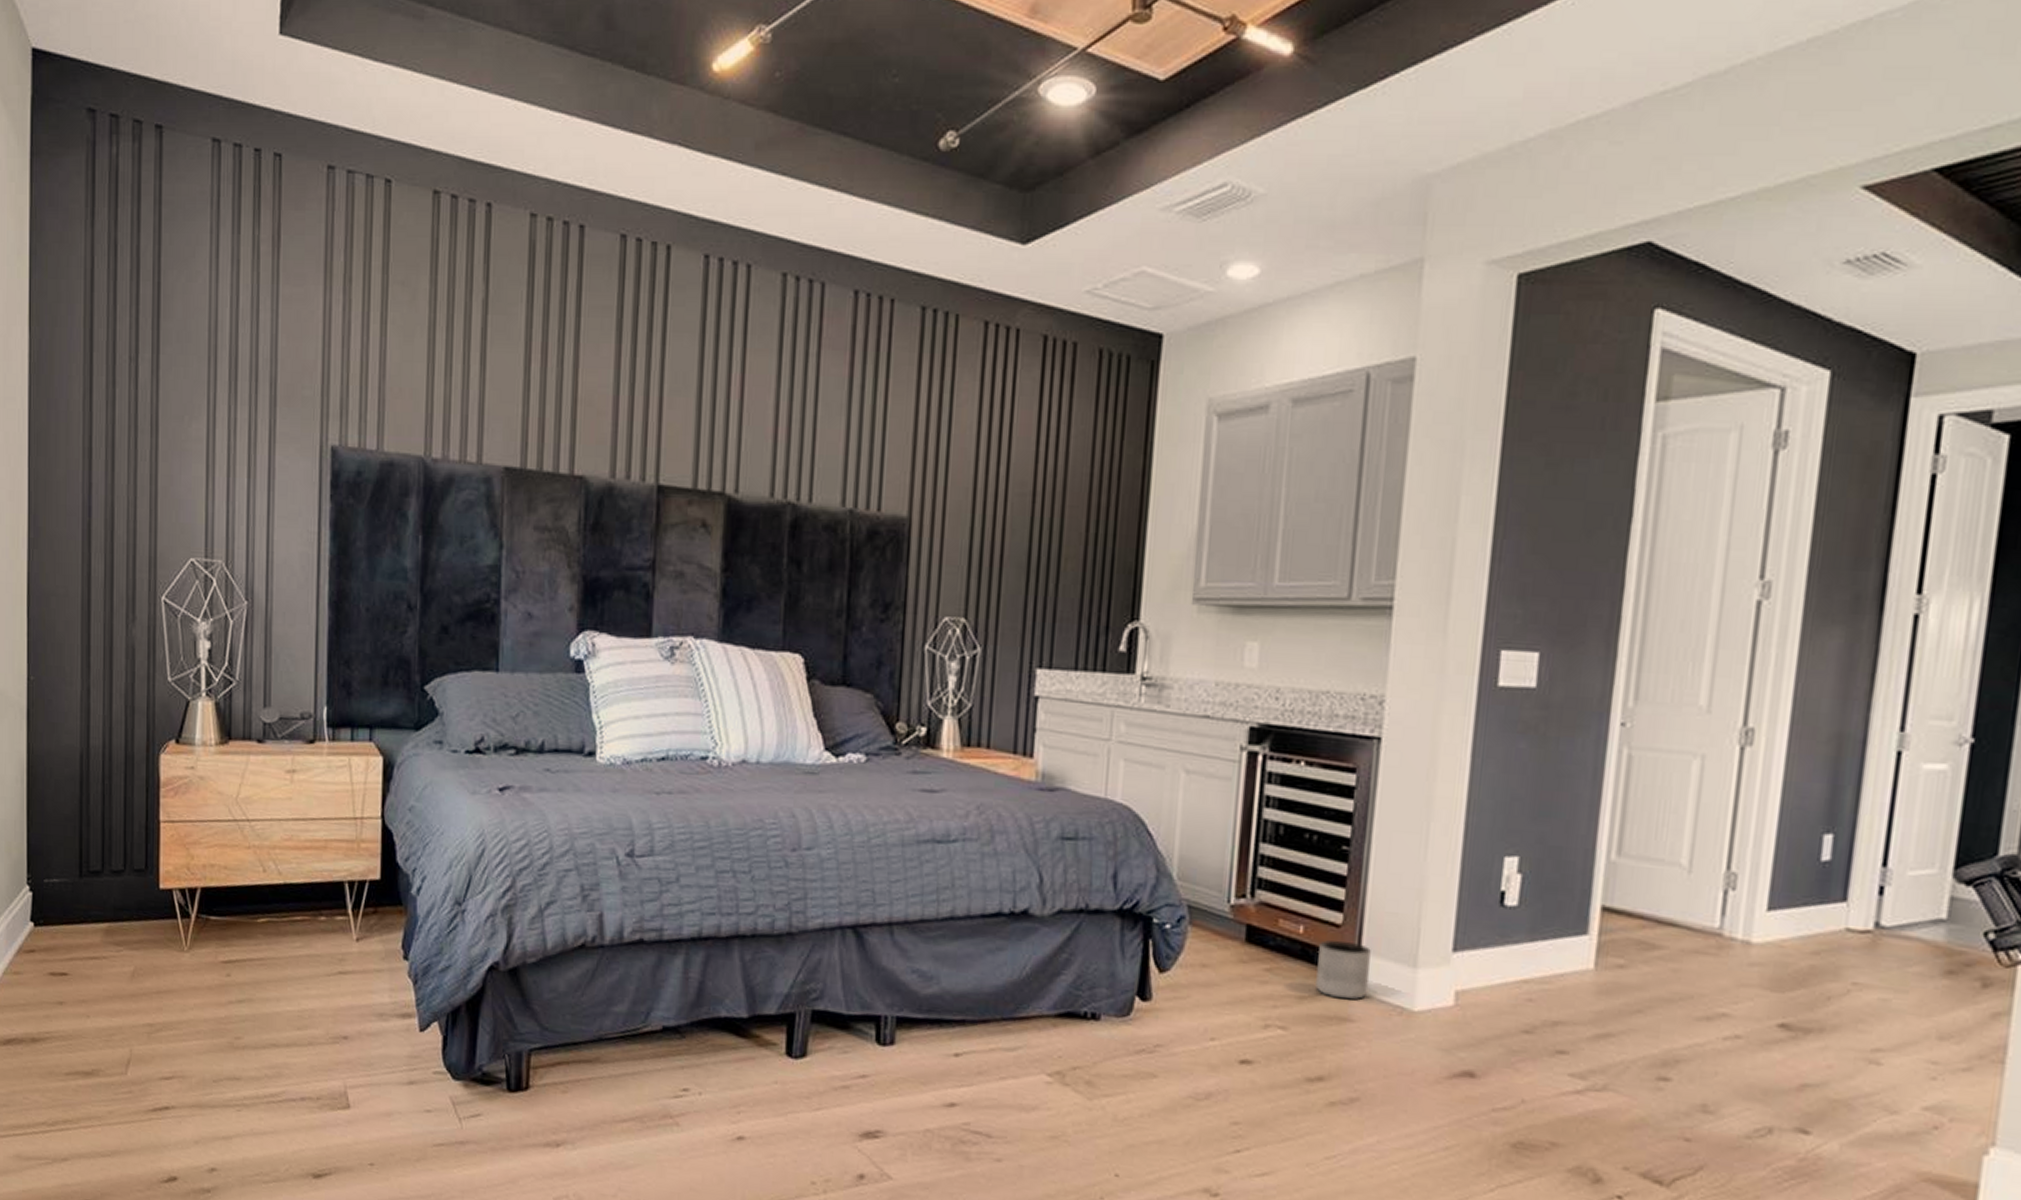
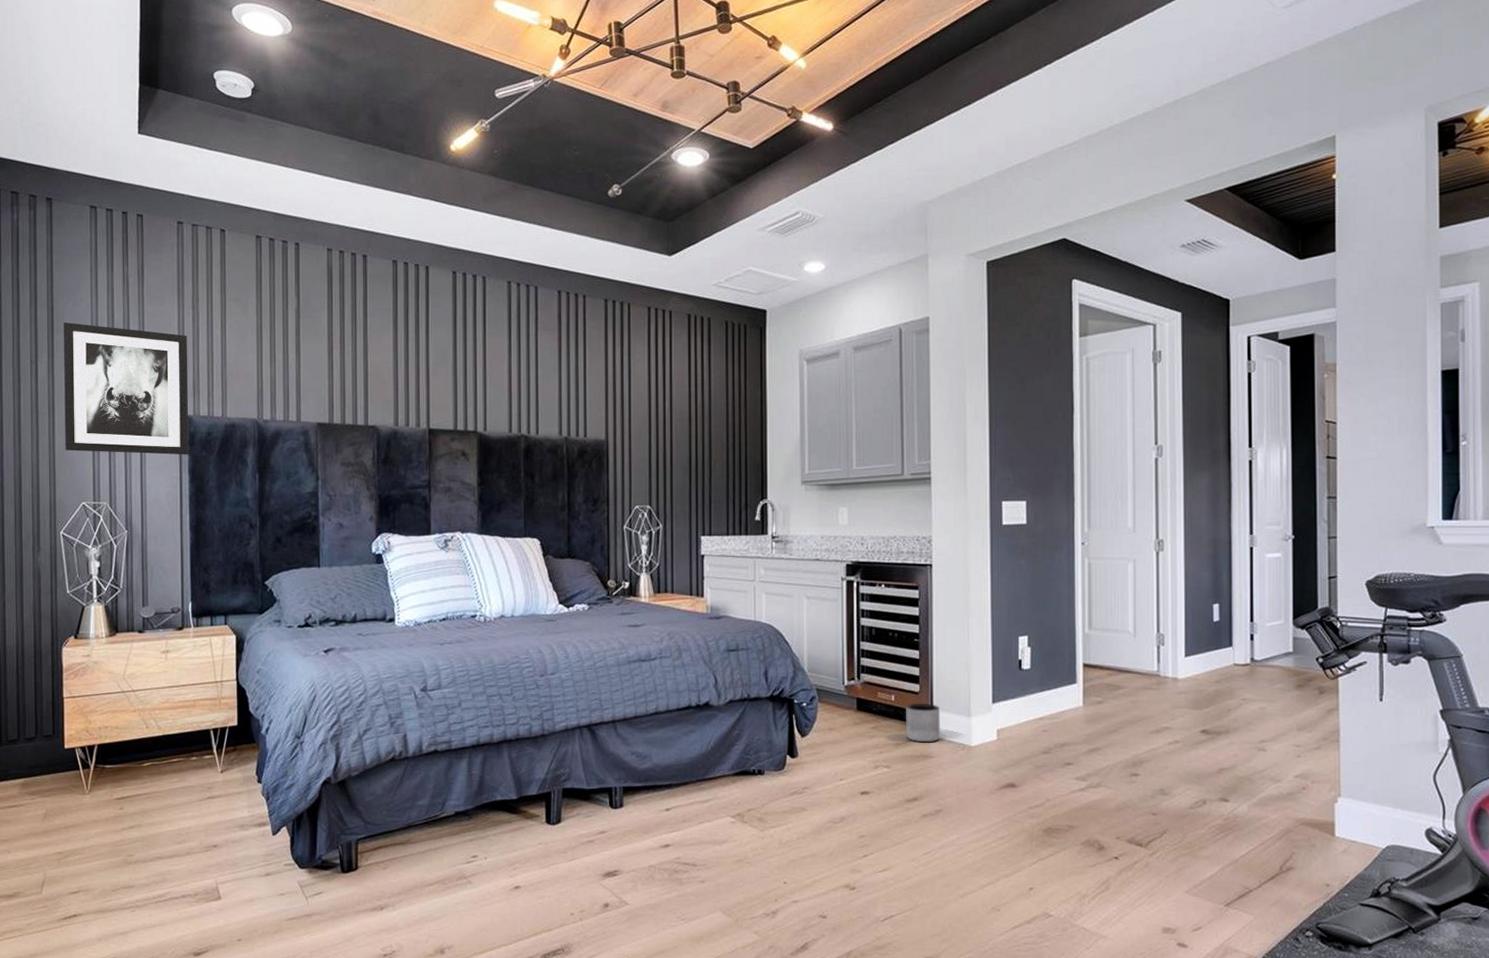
wall art: none [171,303,335,502] -> present [64,322,189,455]

